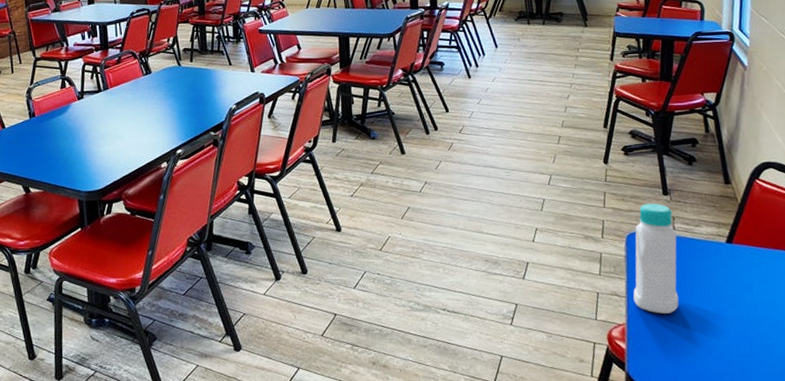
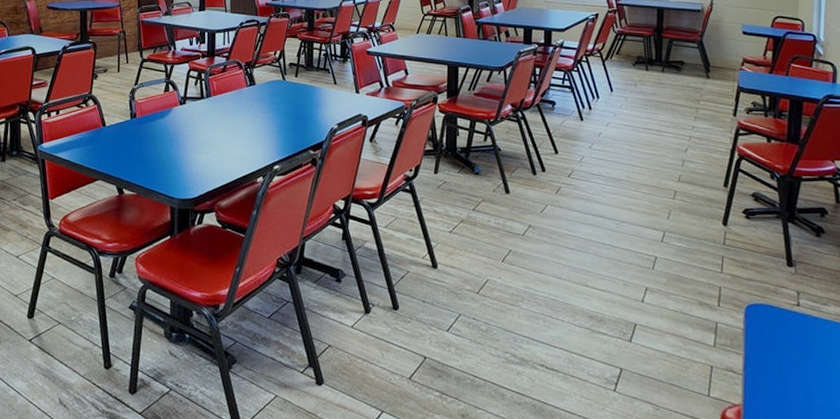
bottle: present [633,203,679,314] -> none [751,273,803,399]

